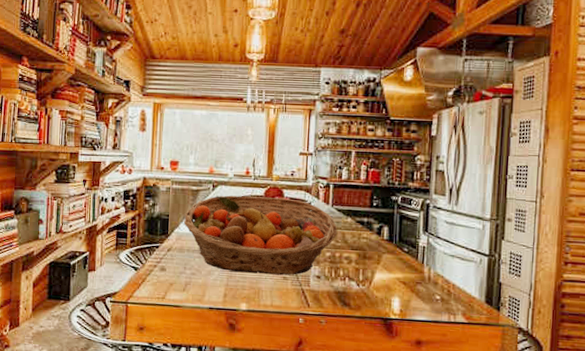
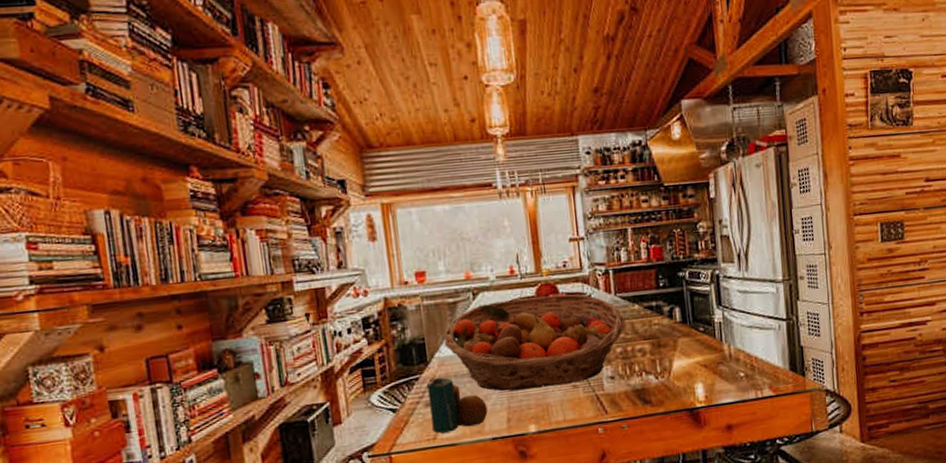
candle: none [163,249,209,296] -> present [426,377,488,434]

